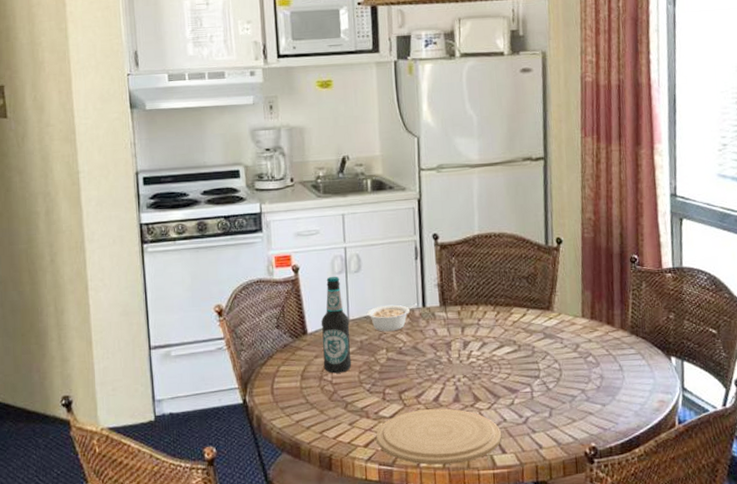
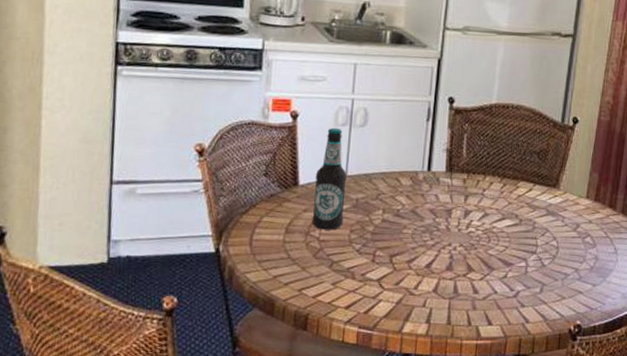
legume: present [367,303,417,332] -> none [367,164,422,193]
plate: present [376,408,502,465] -> none [359,275,491,332]

